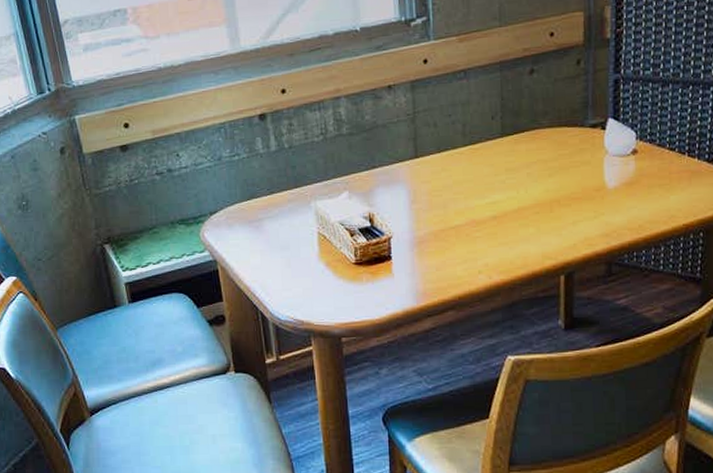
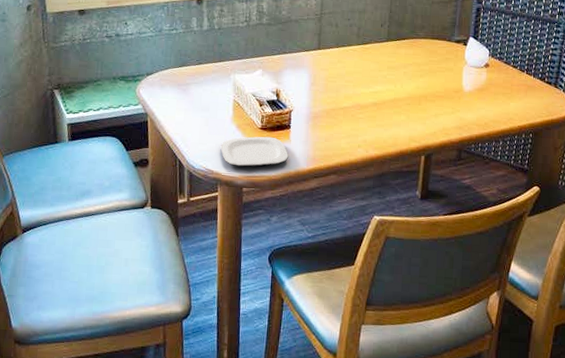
plate: none [309,272,393,313] -> present [220,136,288,167]

